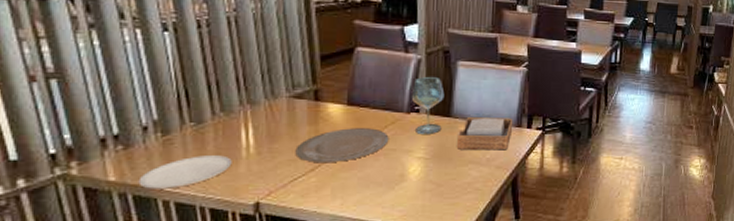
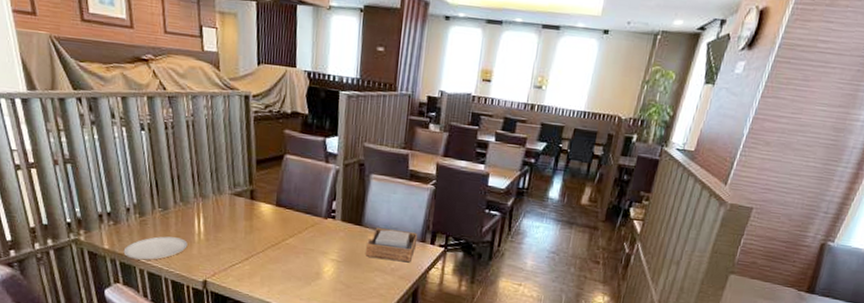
plate: present [295,128,389,164] -> none [234,226,309,255]
wine glass: present [411,76,445,134] -> none [328,186,358,240]

